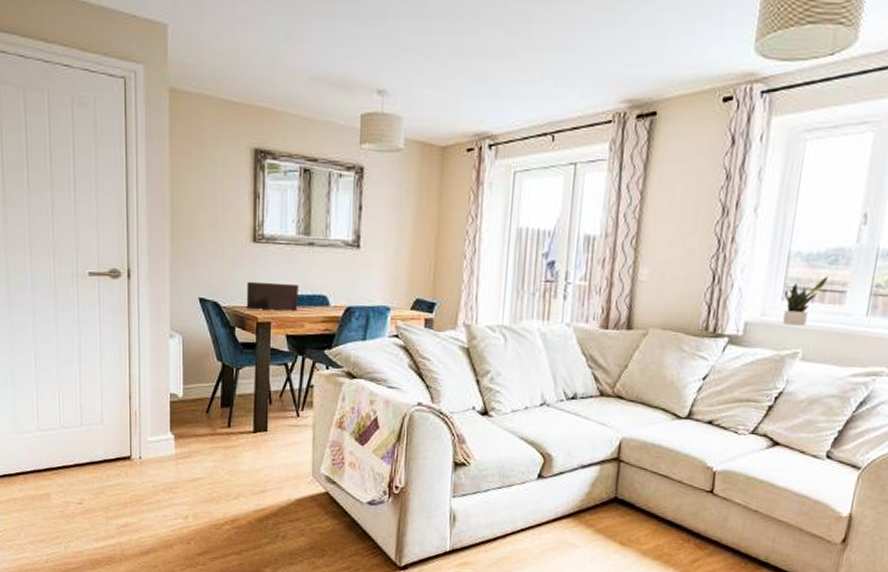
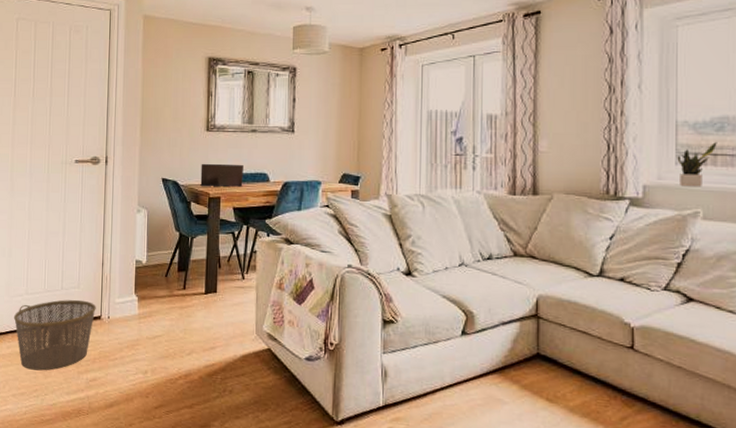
basket: none [24,437,125,516] -> present [13,299,96,371]

